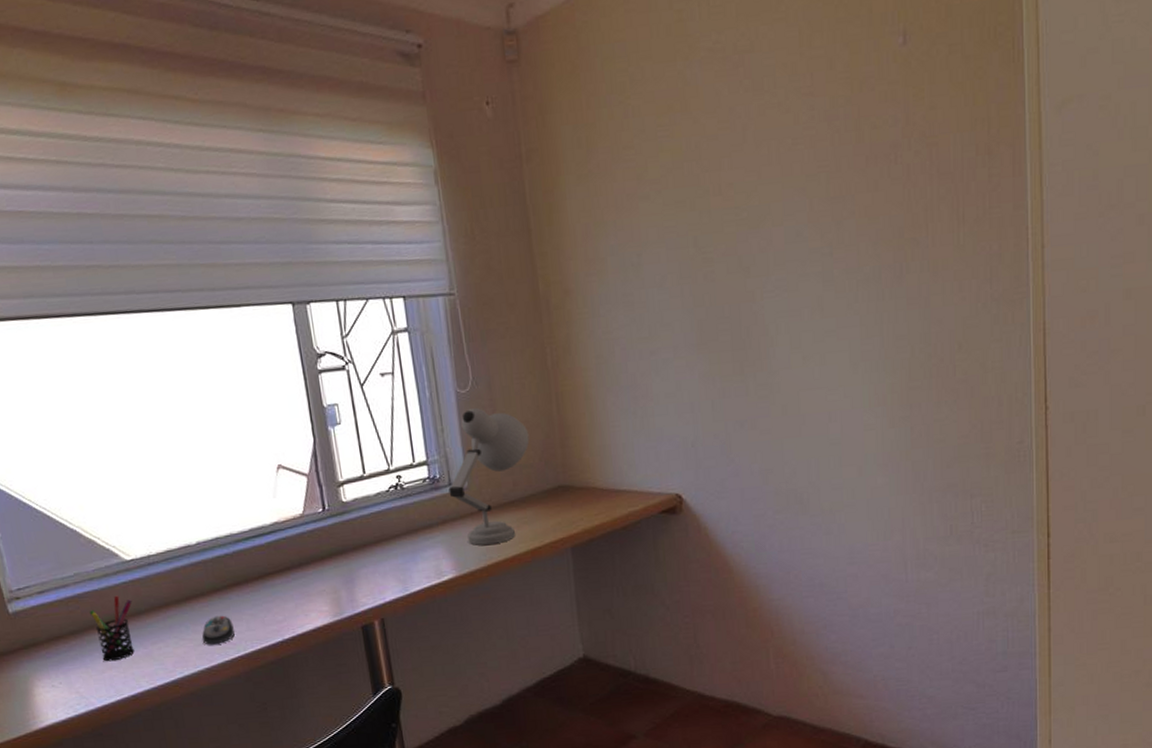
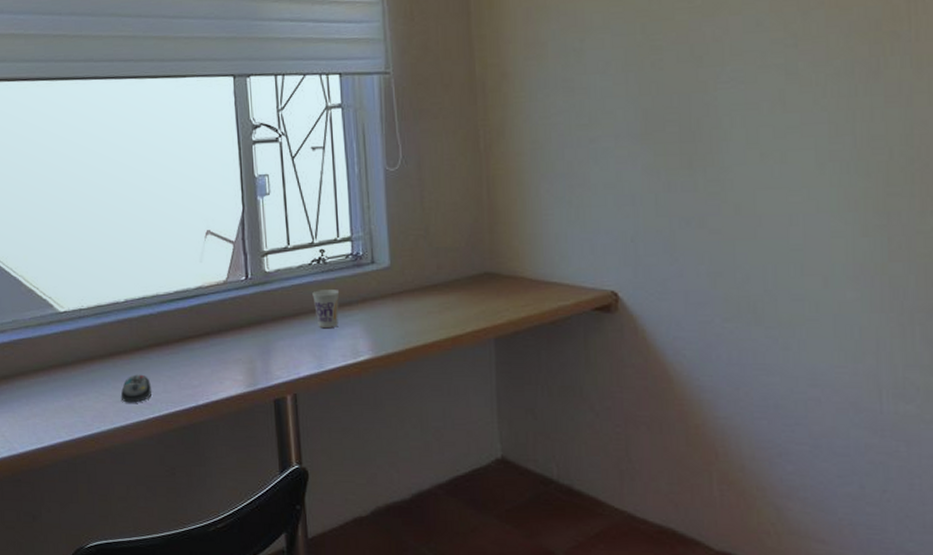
pen holder: present [90,595,135,662] -> none [22,345,61,409]
cup: none [392,513,420,553] -> present [312,288,340,329]
desk lamp: present [448,408,530,545] -> none [371,187,457,327]

